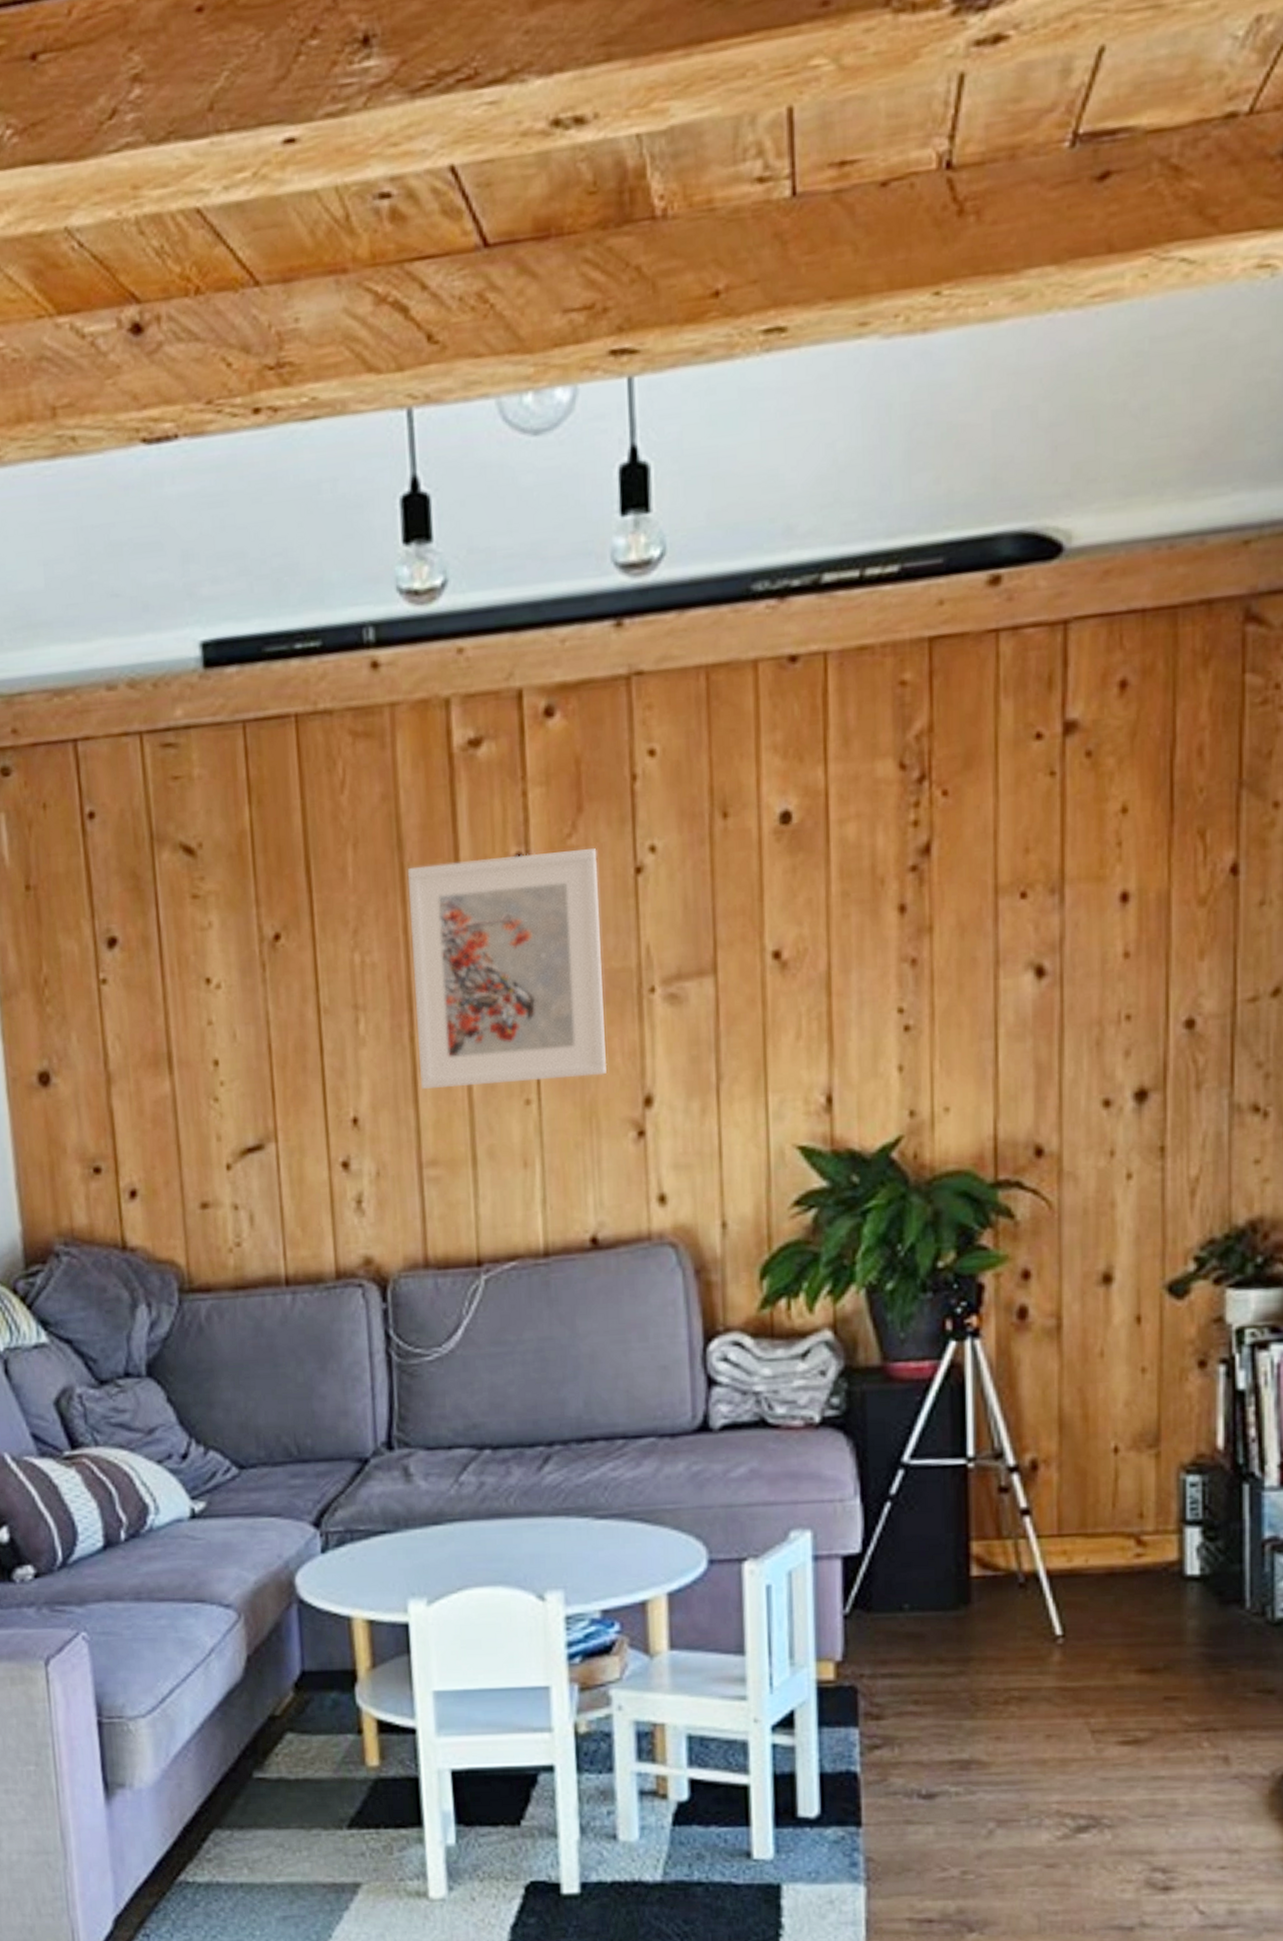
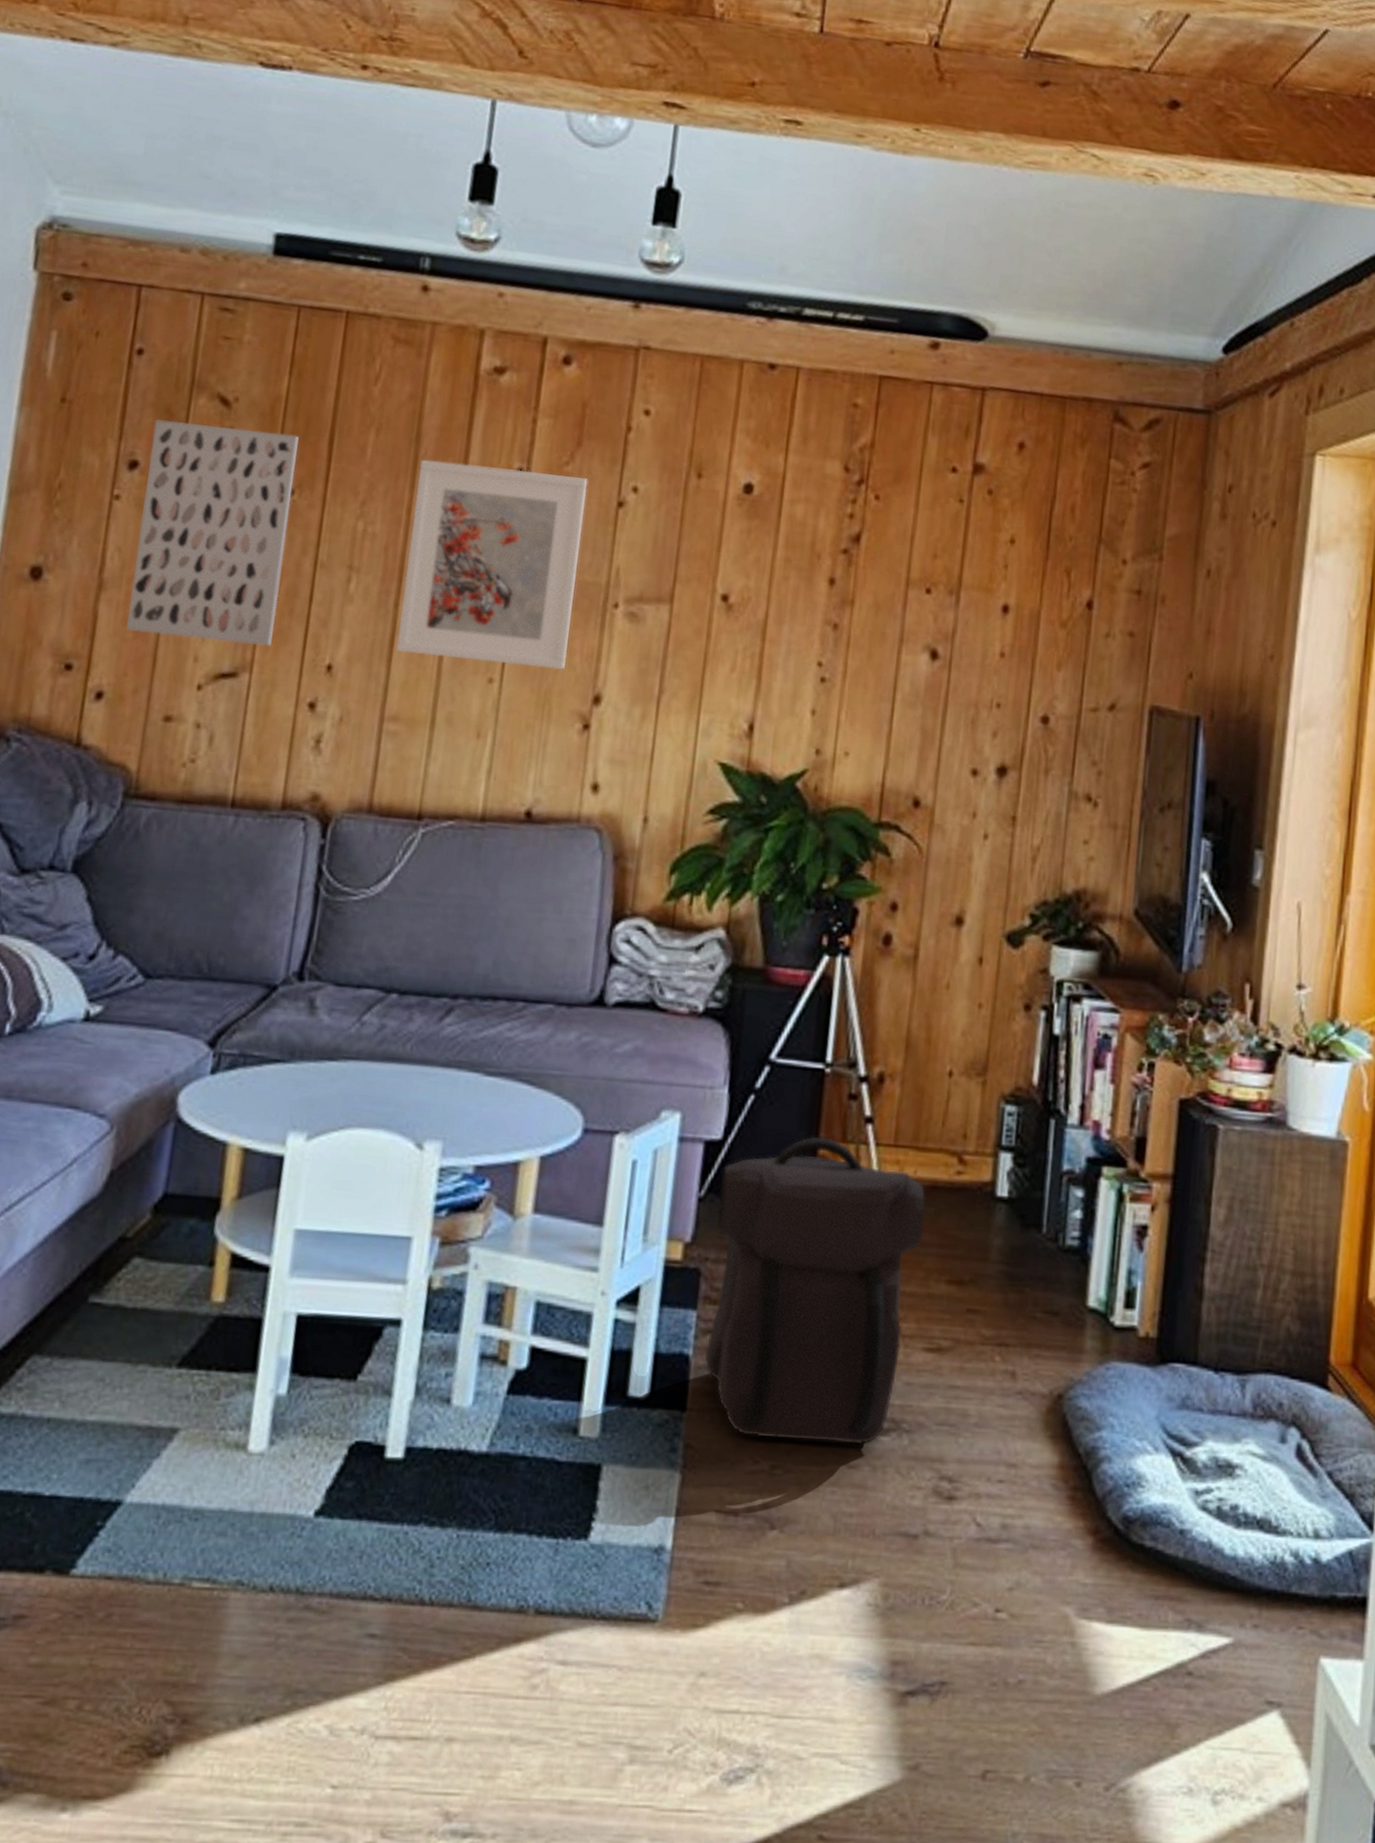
wall art: none [123,871,291,1122] -> present [126,419,299,646]
backpack: none [865,1536,1103,1846] -> present [704,1136,926,1445]

